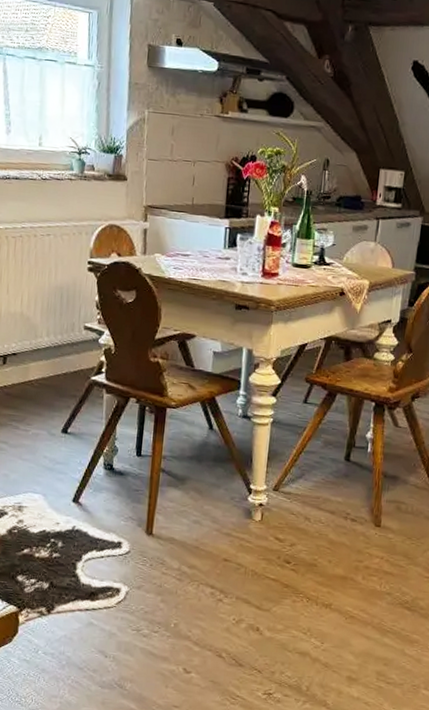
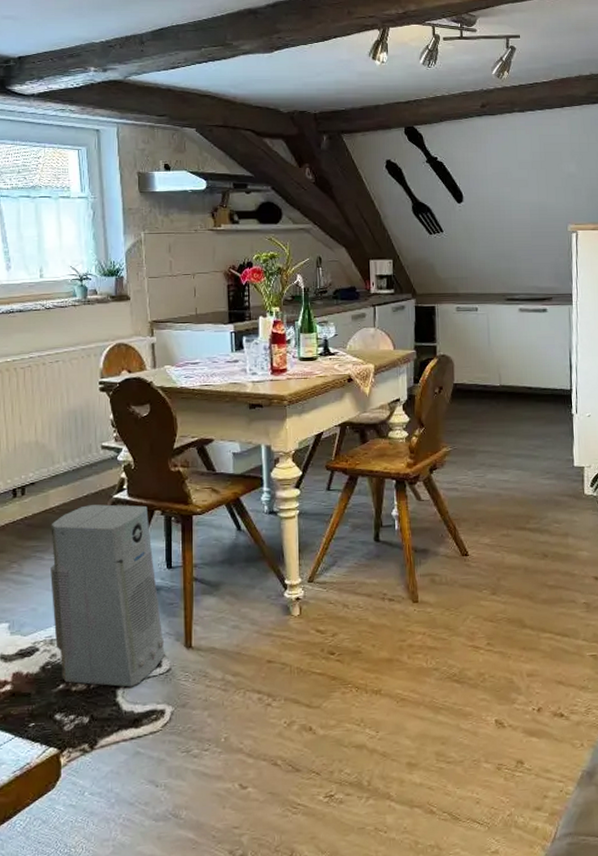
air purifier: none [23,383,126,562] -> present [50,504,165,687]

